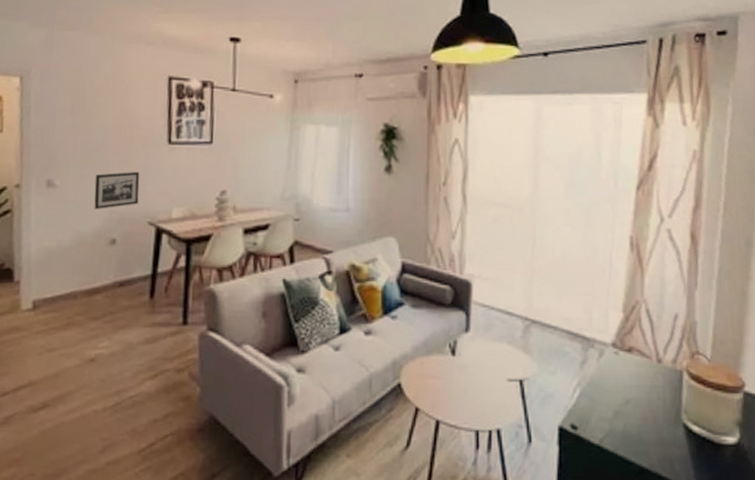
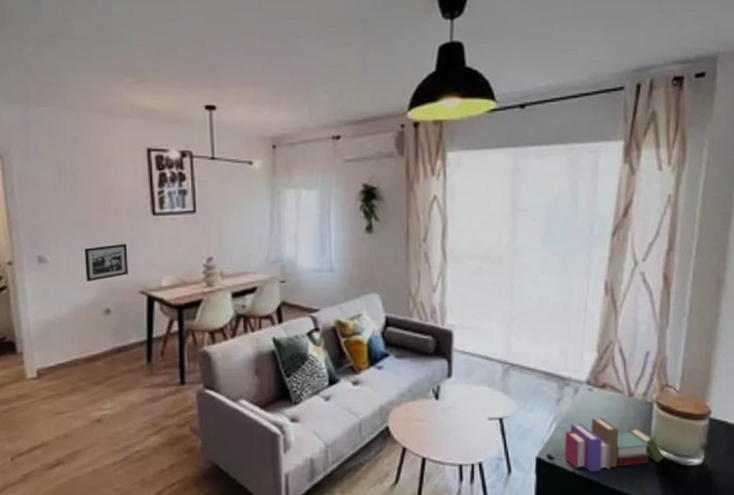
book: none [589,384,697,447] -> present [564,417,664,473]

